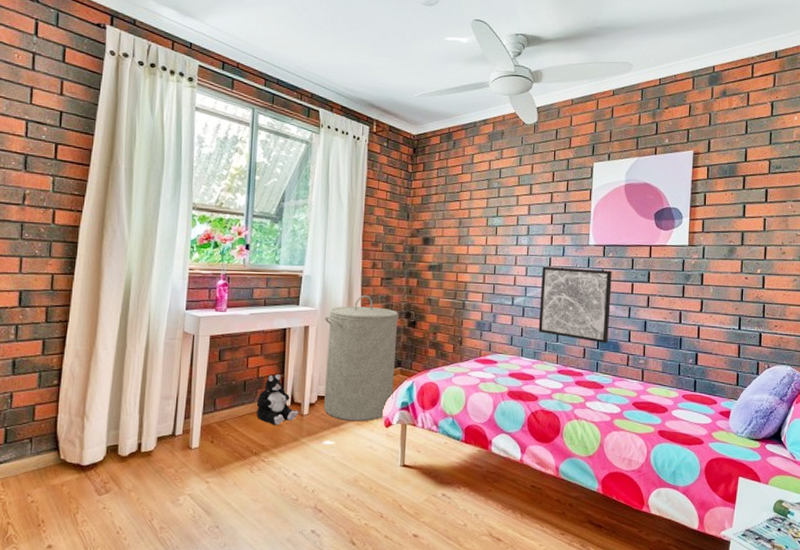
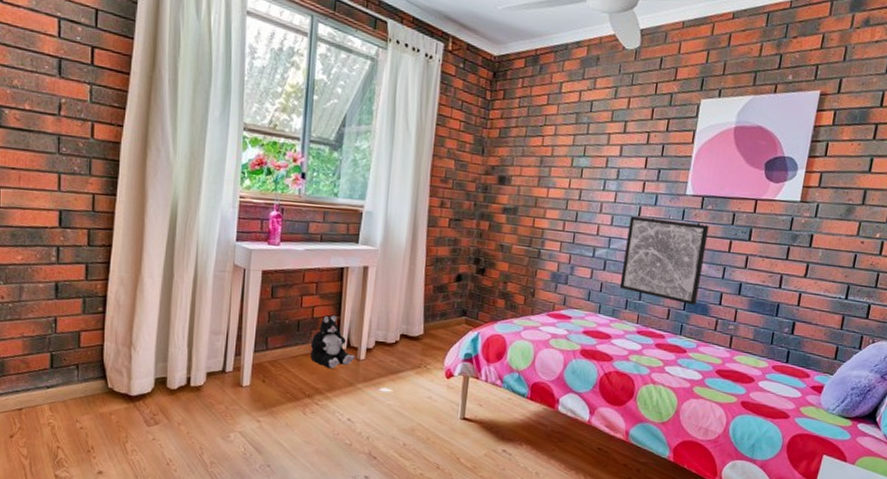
laundry hamper: present [323,294,399,422] -> none [381,236,467,371]

